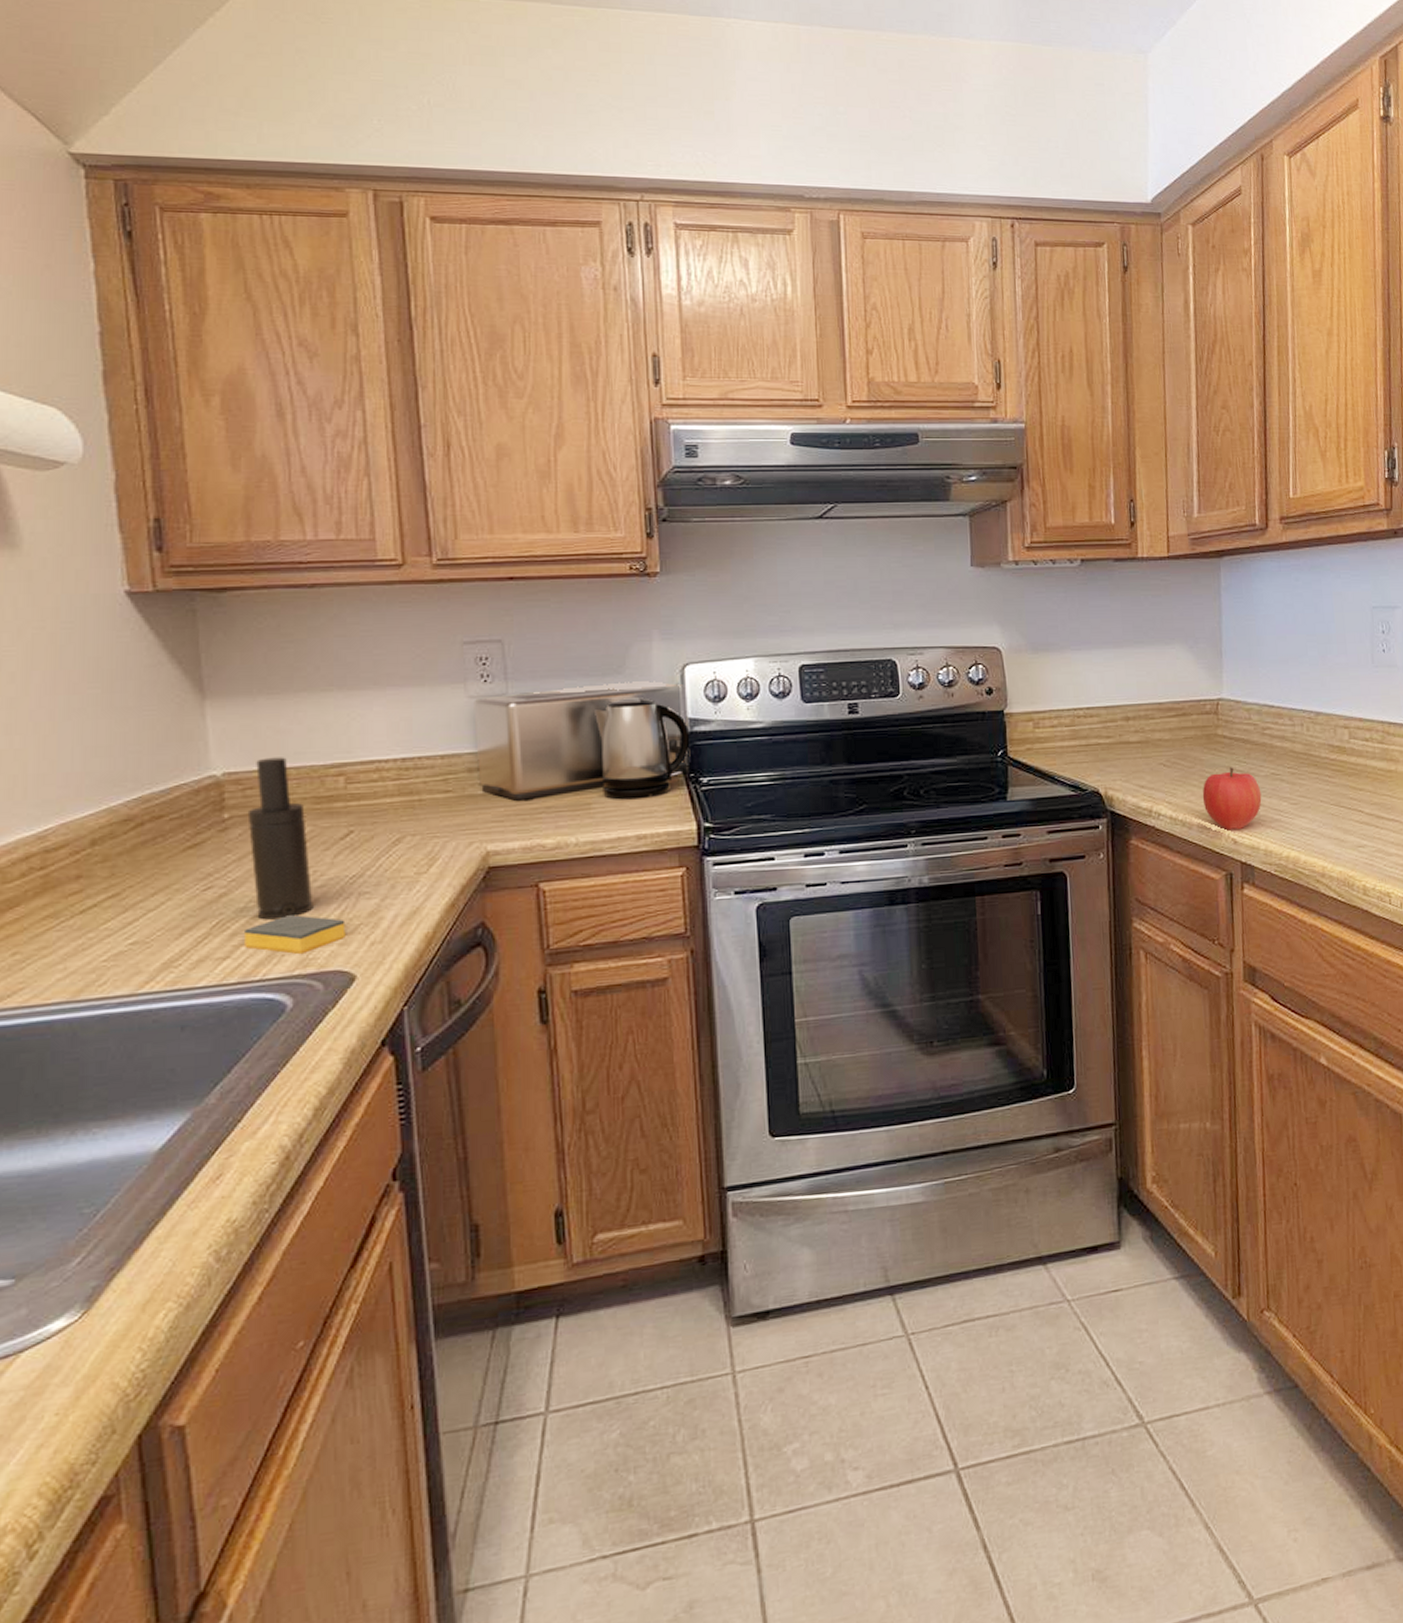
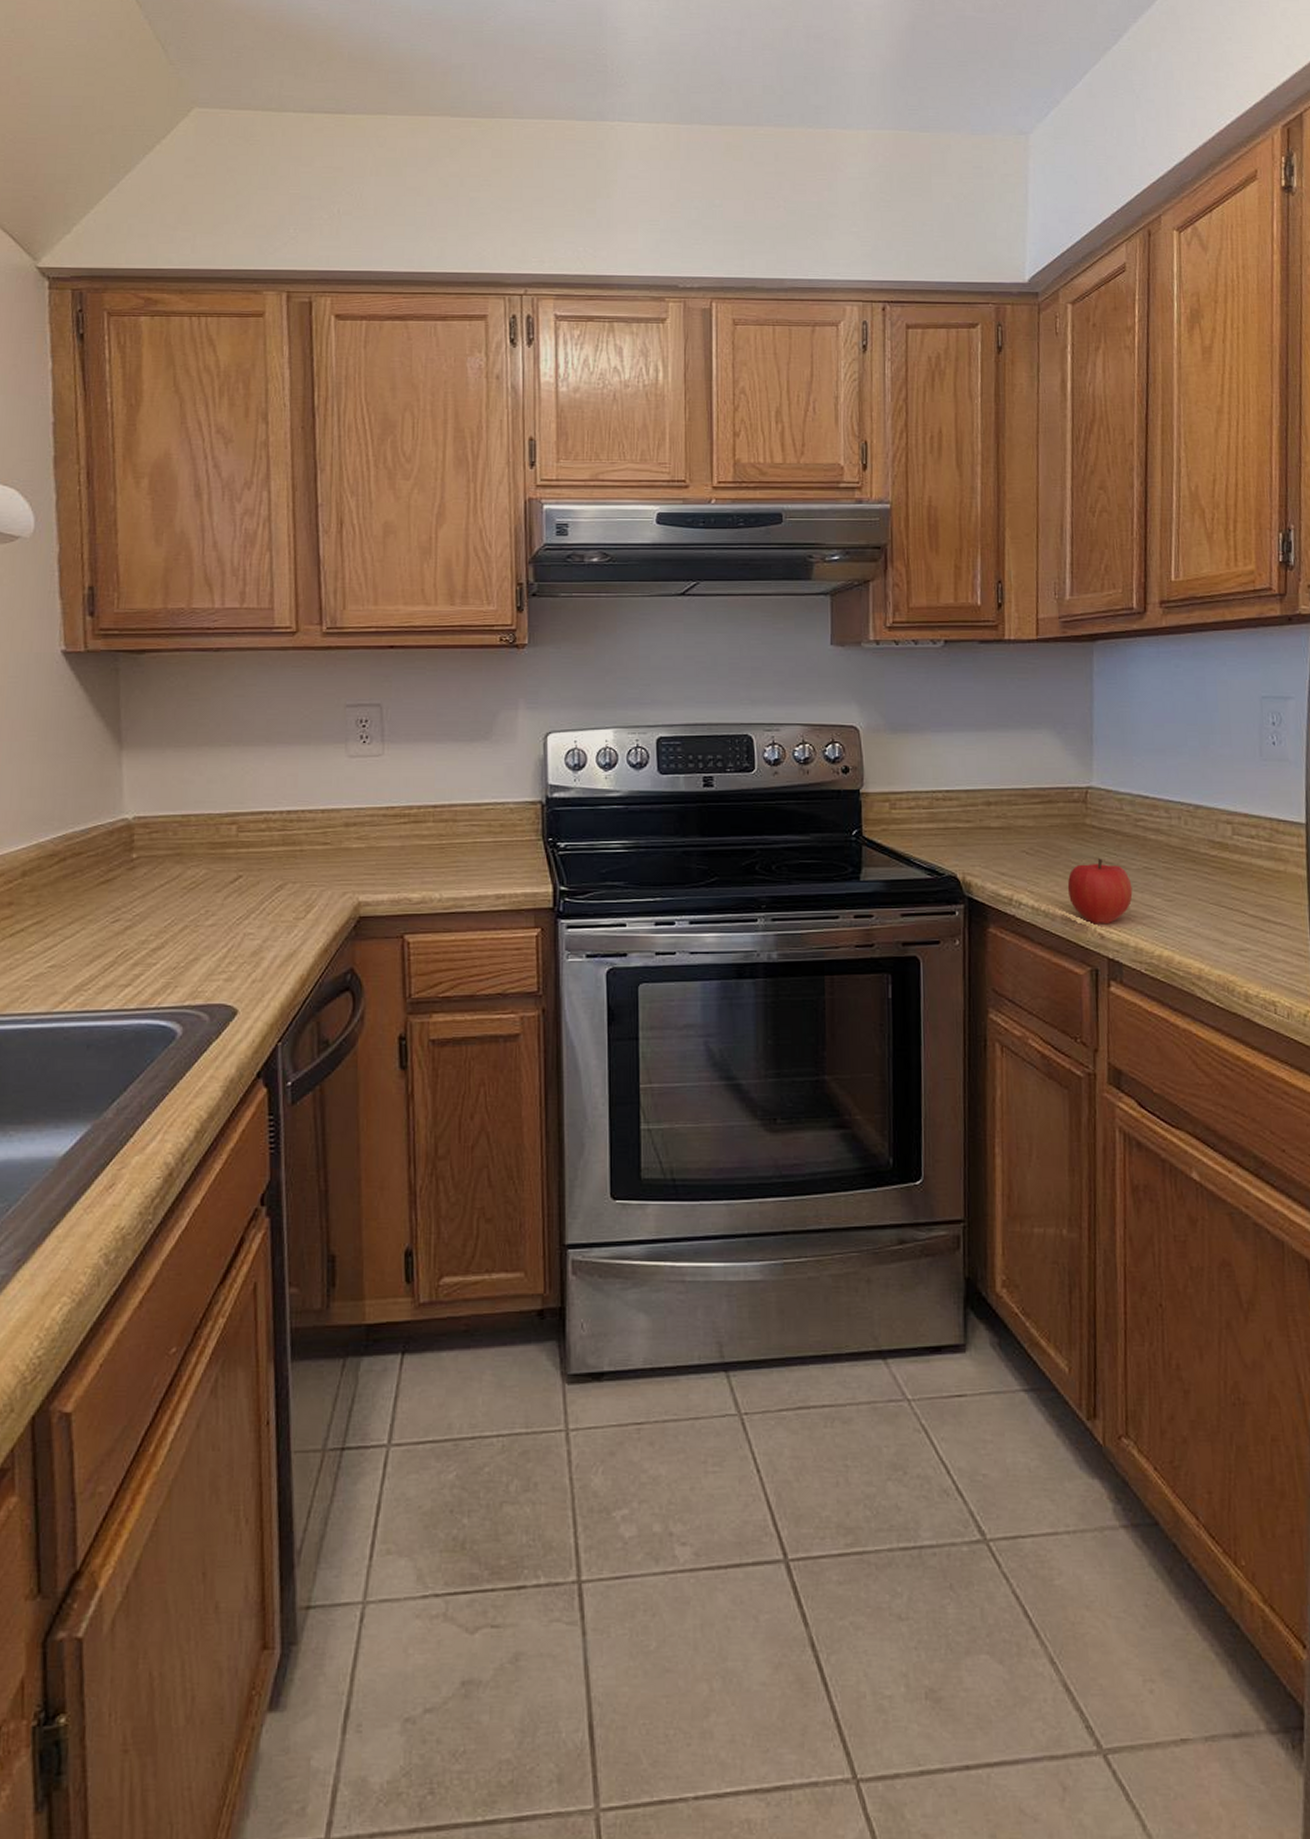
sponge: present [245,915,346,955] -> none [144,950,231,987]
soap dispenser: present [247,757,313,920] -> none [152,805,204,953]
toaster: present [474,683,690,802] -> none [352,750,549,857]
kettle: present [595,697,690,799] -> none [462,763,550,859]

